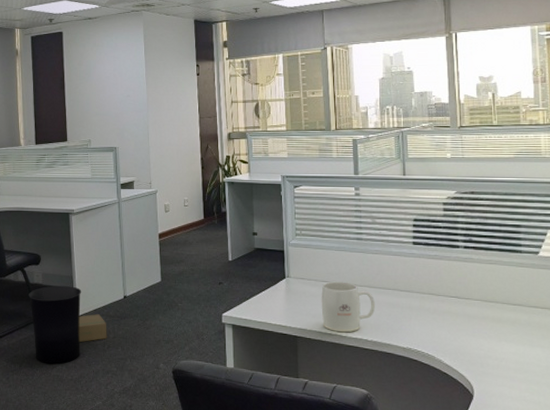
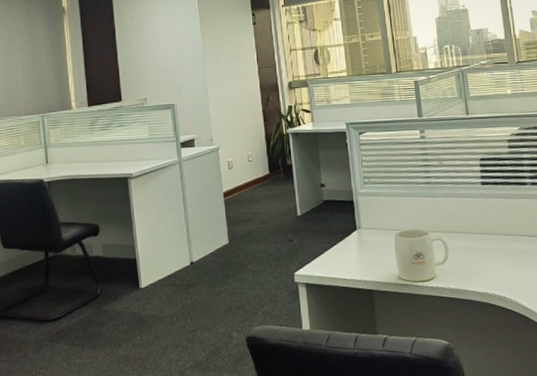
waste bin: present [28,286,82,364] -> none [87,256,147,343]
box: present [78,314,107,342] -> none [143,284,175,316]

